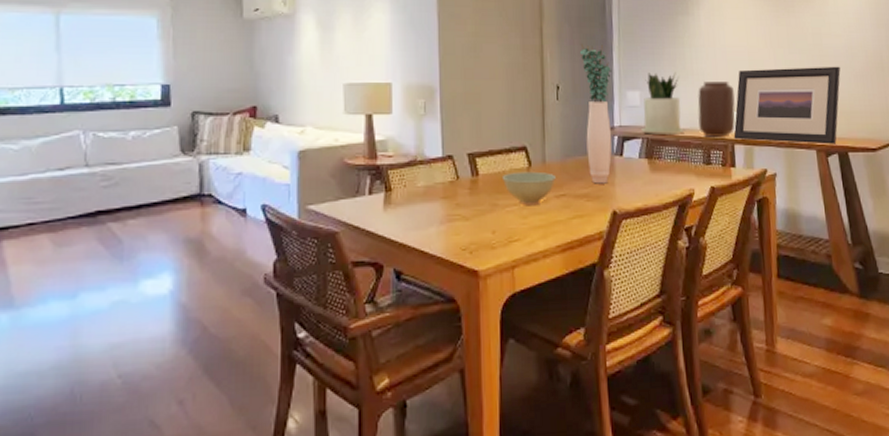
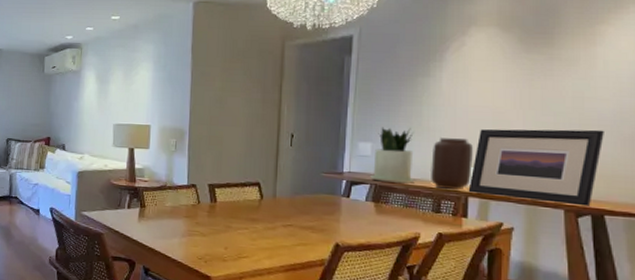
bowl: present [501,171,556,206] -> none [236,202,284,232]
vase: present [579,42,613,184] -> none [315,98,345,220]

